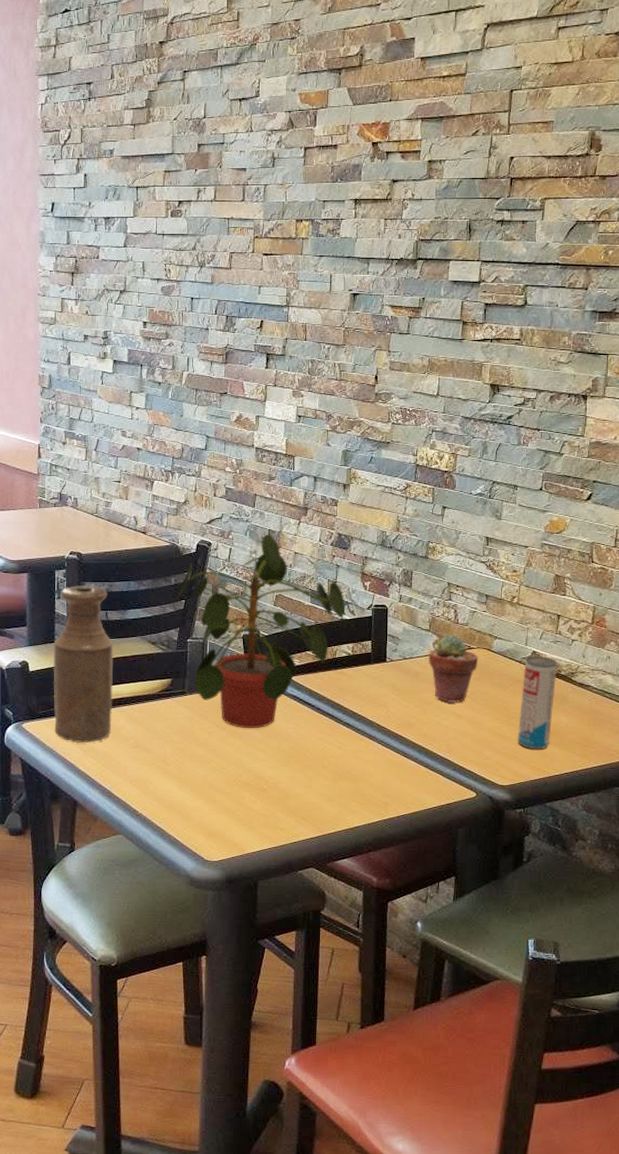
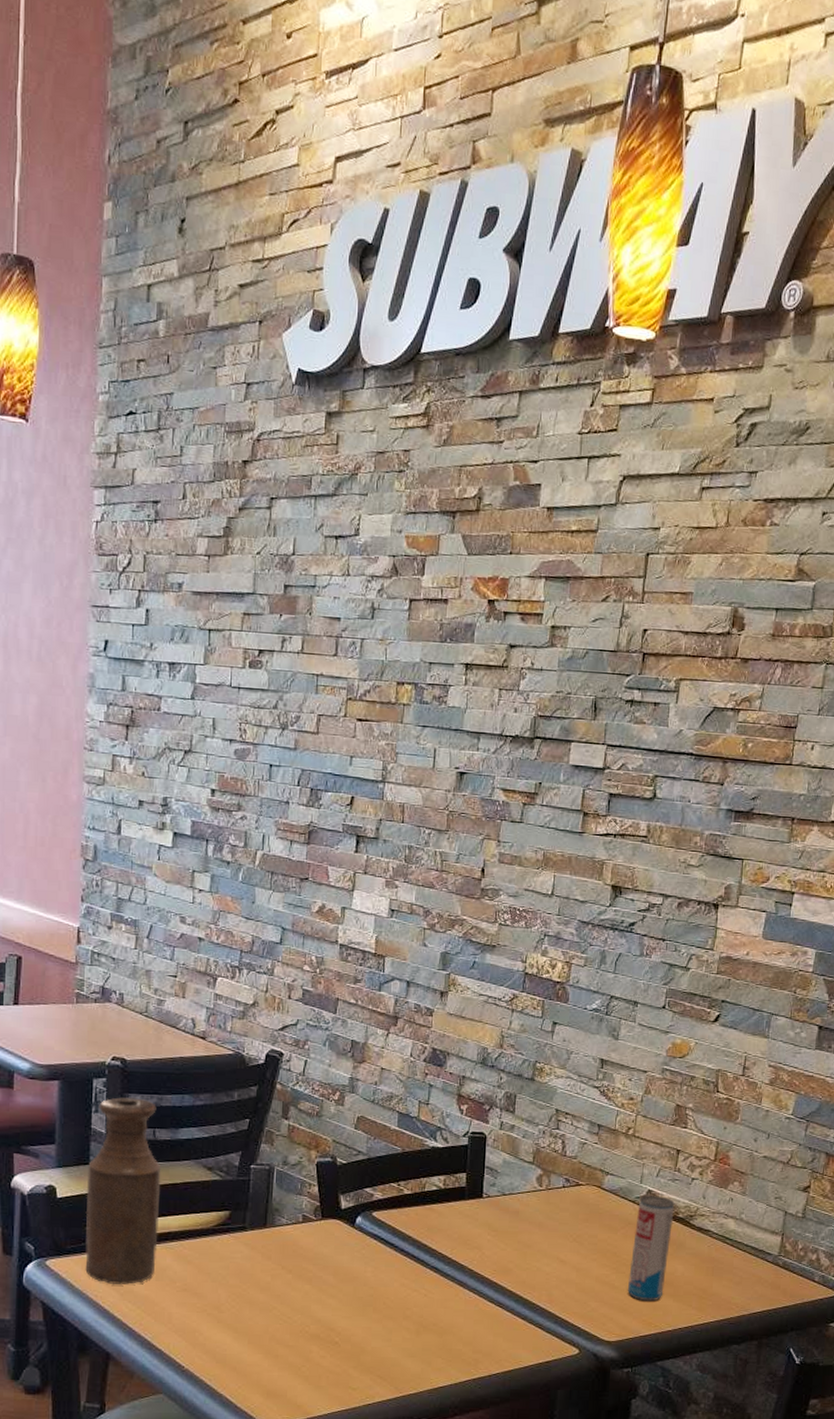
potted plant: present [177,534,345,728] -> none [240,1045,438,1271]
potted succulent: present [428,635,479,704] -> none [530,1168,588,1247]

